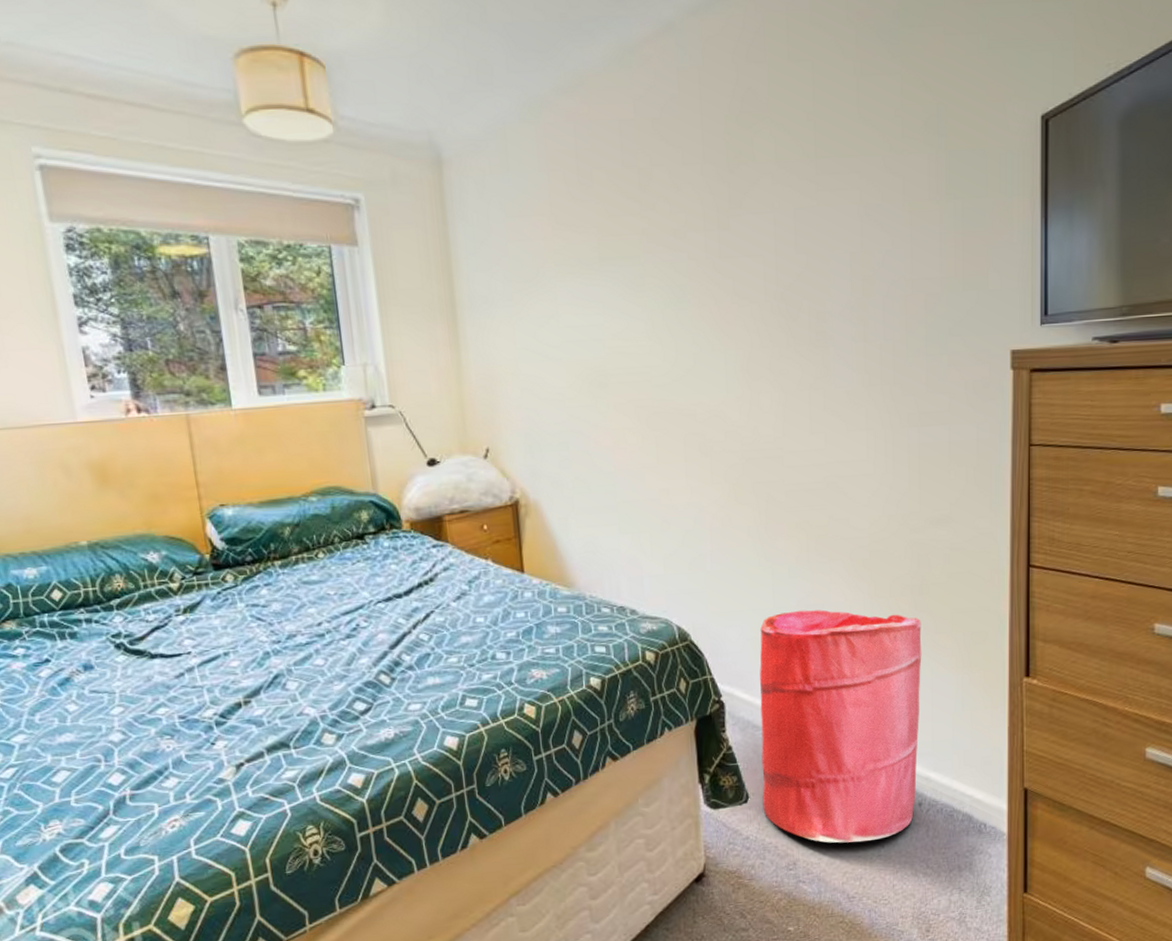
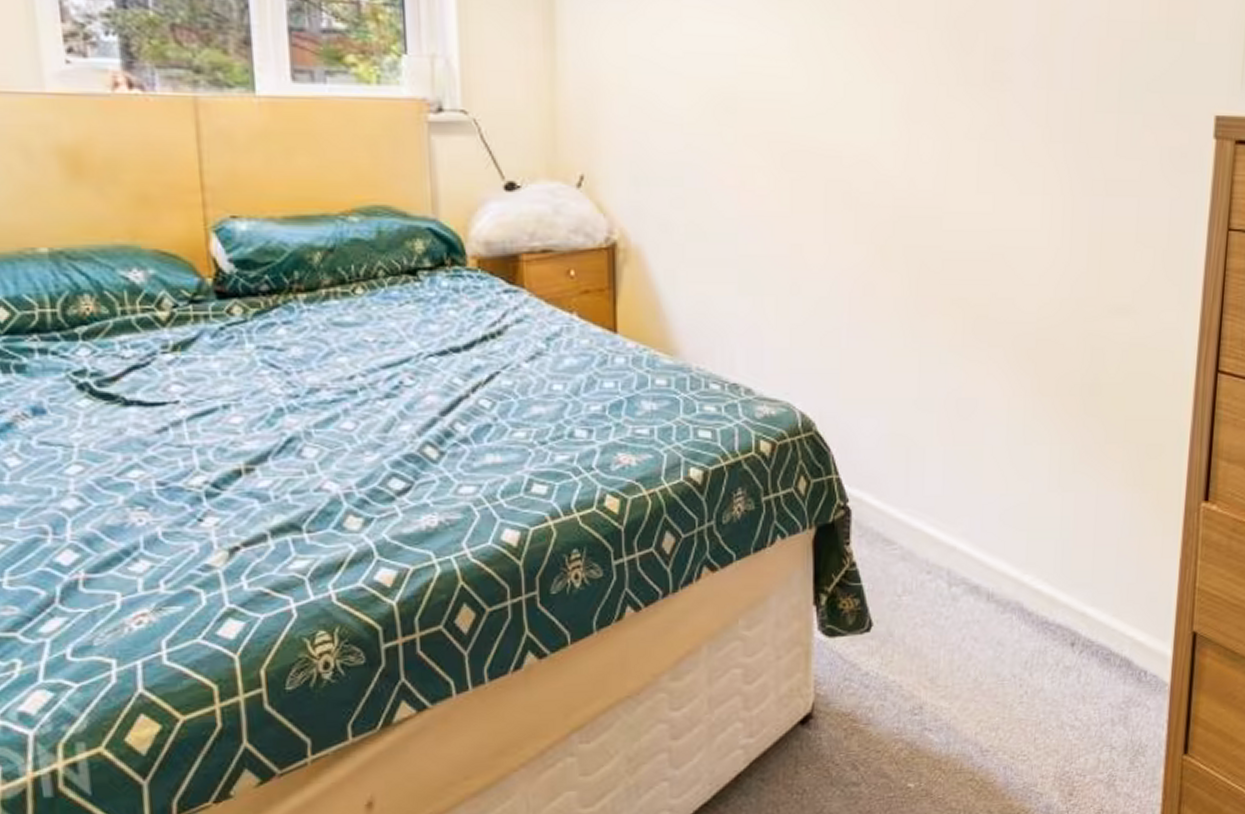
laundry hamper: present [759,610,922,843] -> none [888,404,1090,686]

